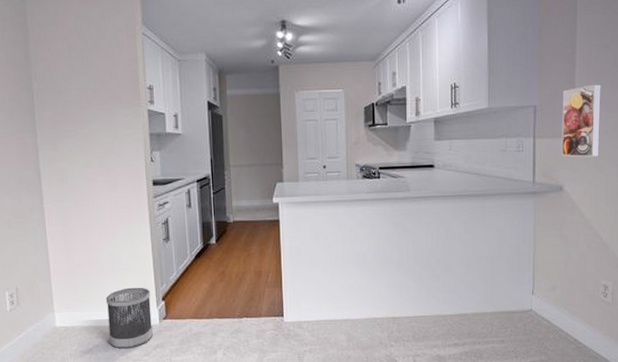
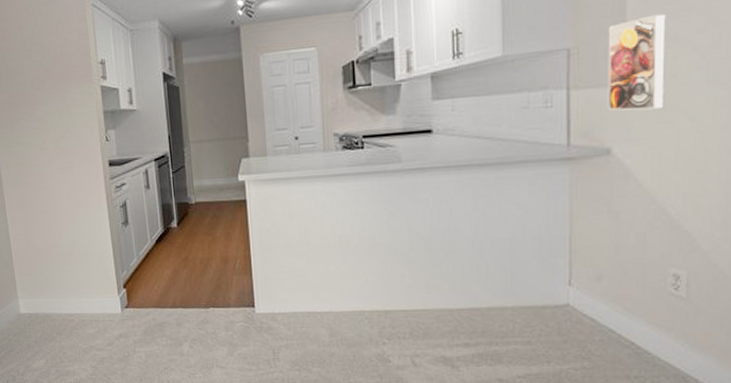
wastebasket: present [105,287,154,349] -> none [66,273,116,337]

